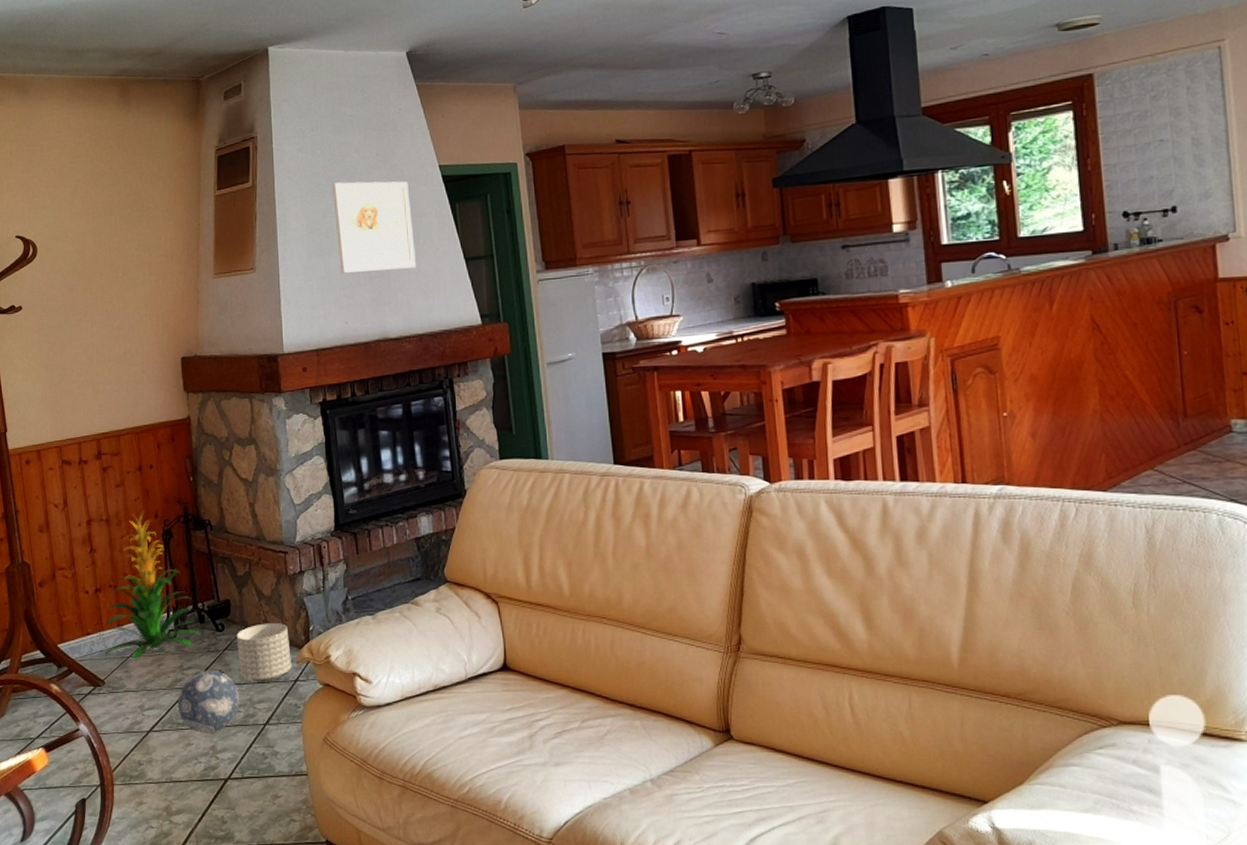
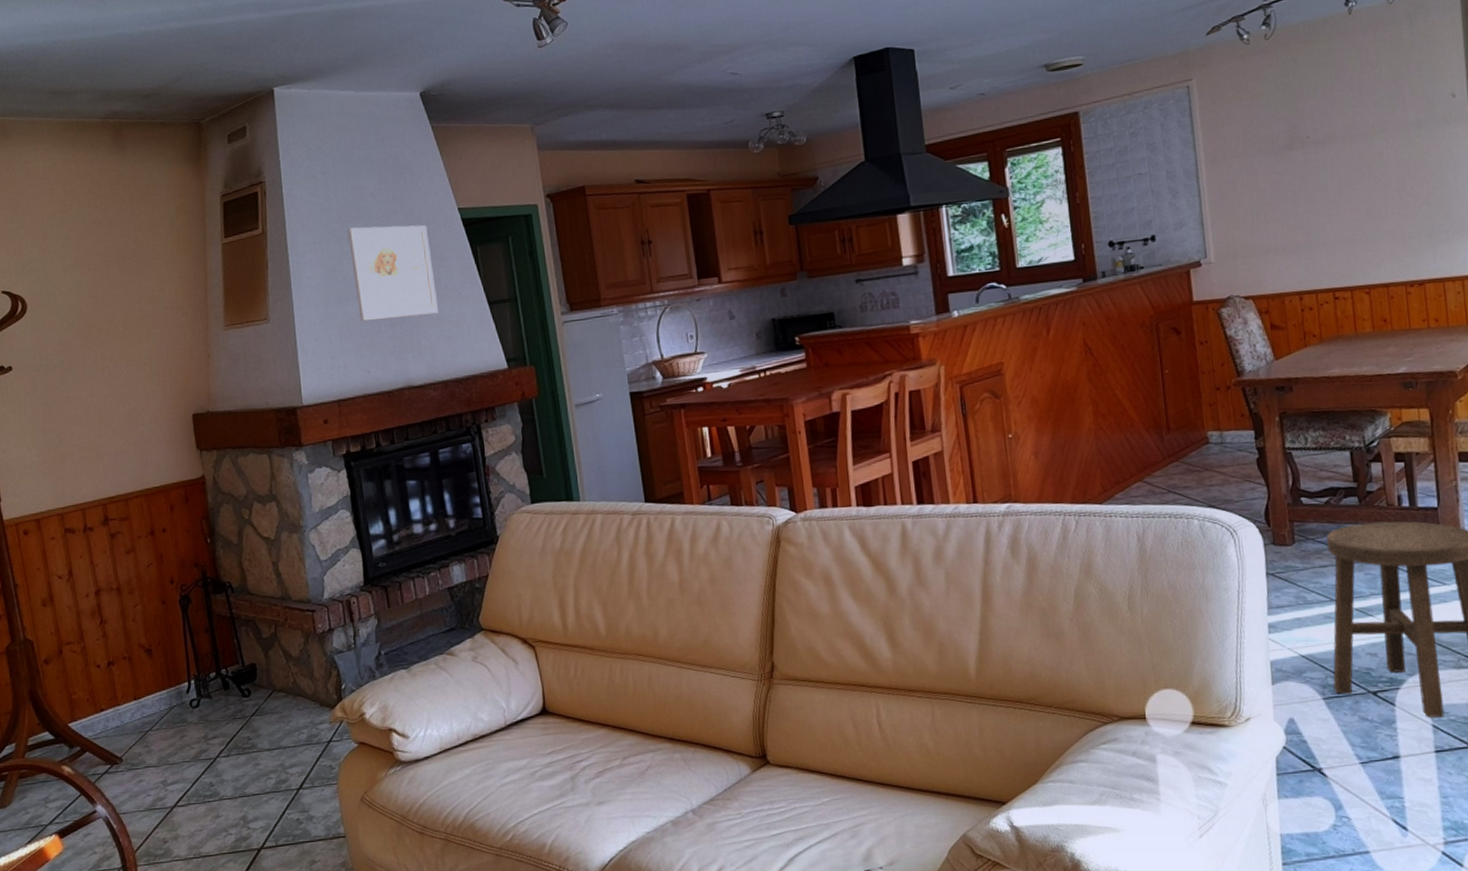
indoor plant: present [105,510,202,660] -> none [121,576,227,734]
decorative ball: present [178,670,239,733] -> none [203,738,270,804]
planter: present [236,623,292,682] -> none [264,684,324,747]

